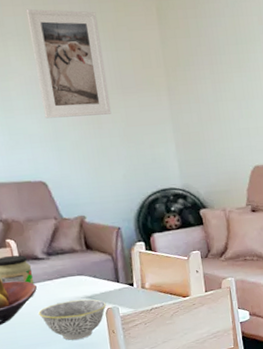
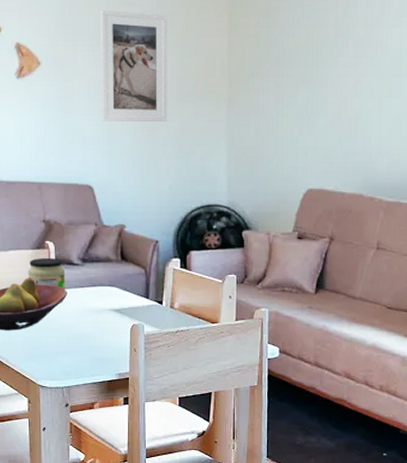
bowl: present [38,299,107,340] -> none [65,312,132,353]

